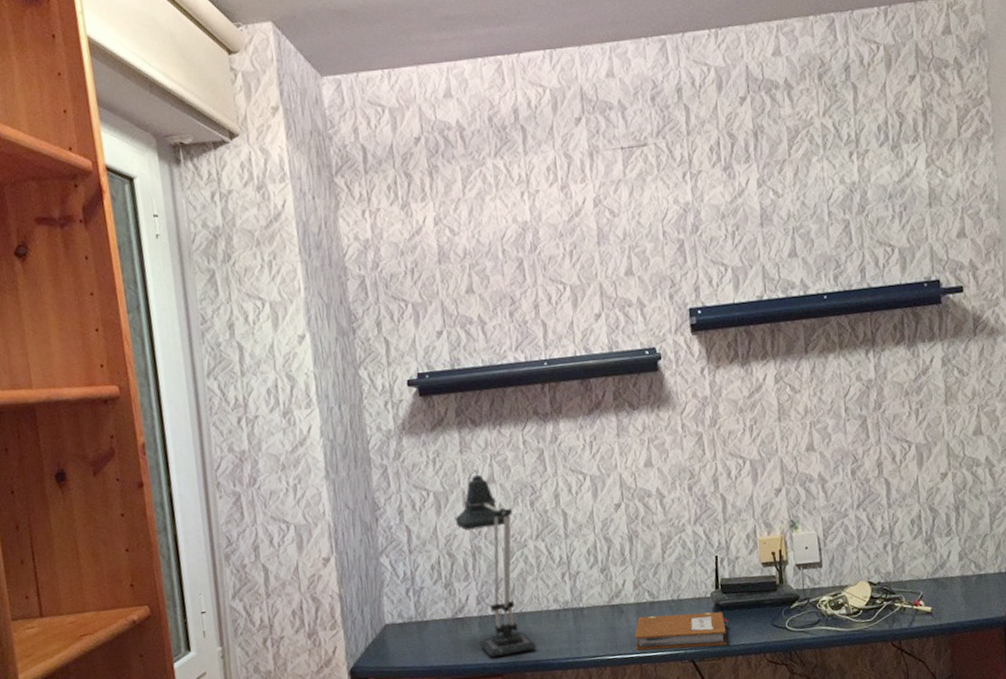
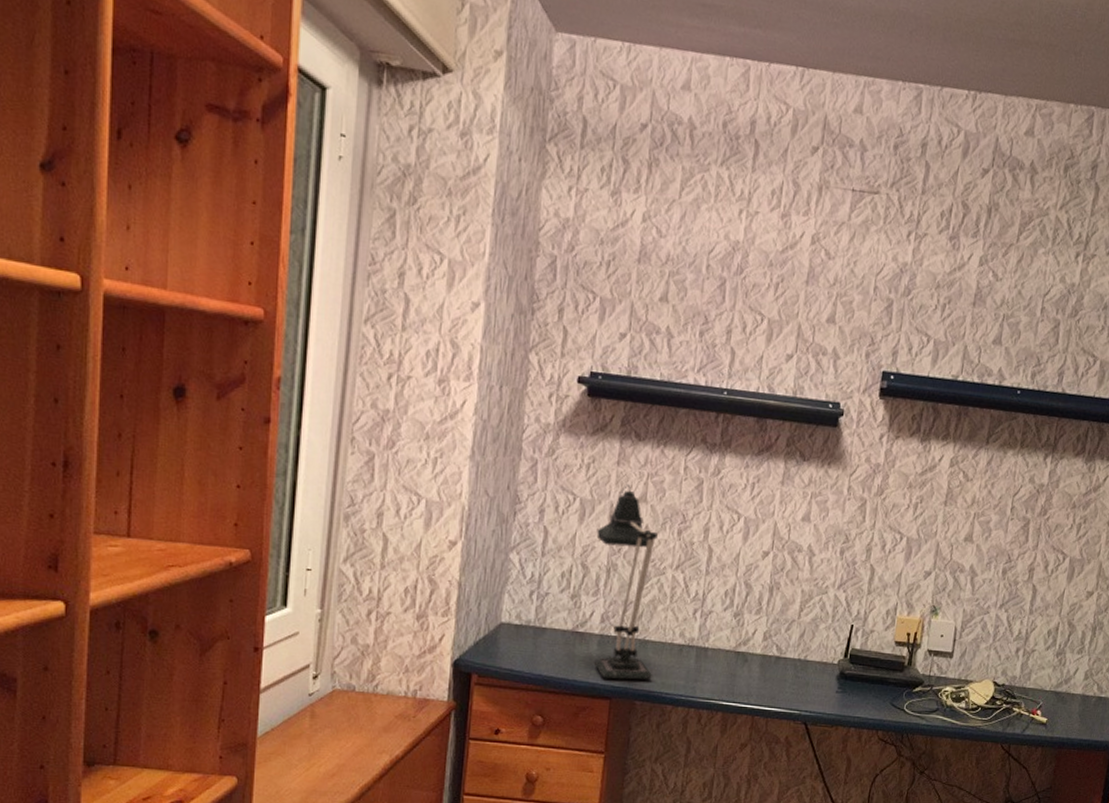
notebook: present [635,612,728,651] -> none [752,669,849,714]

